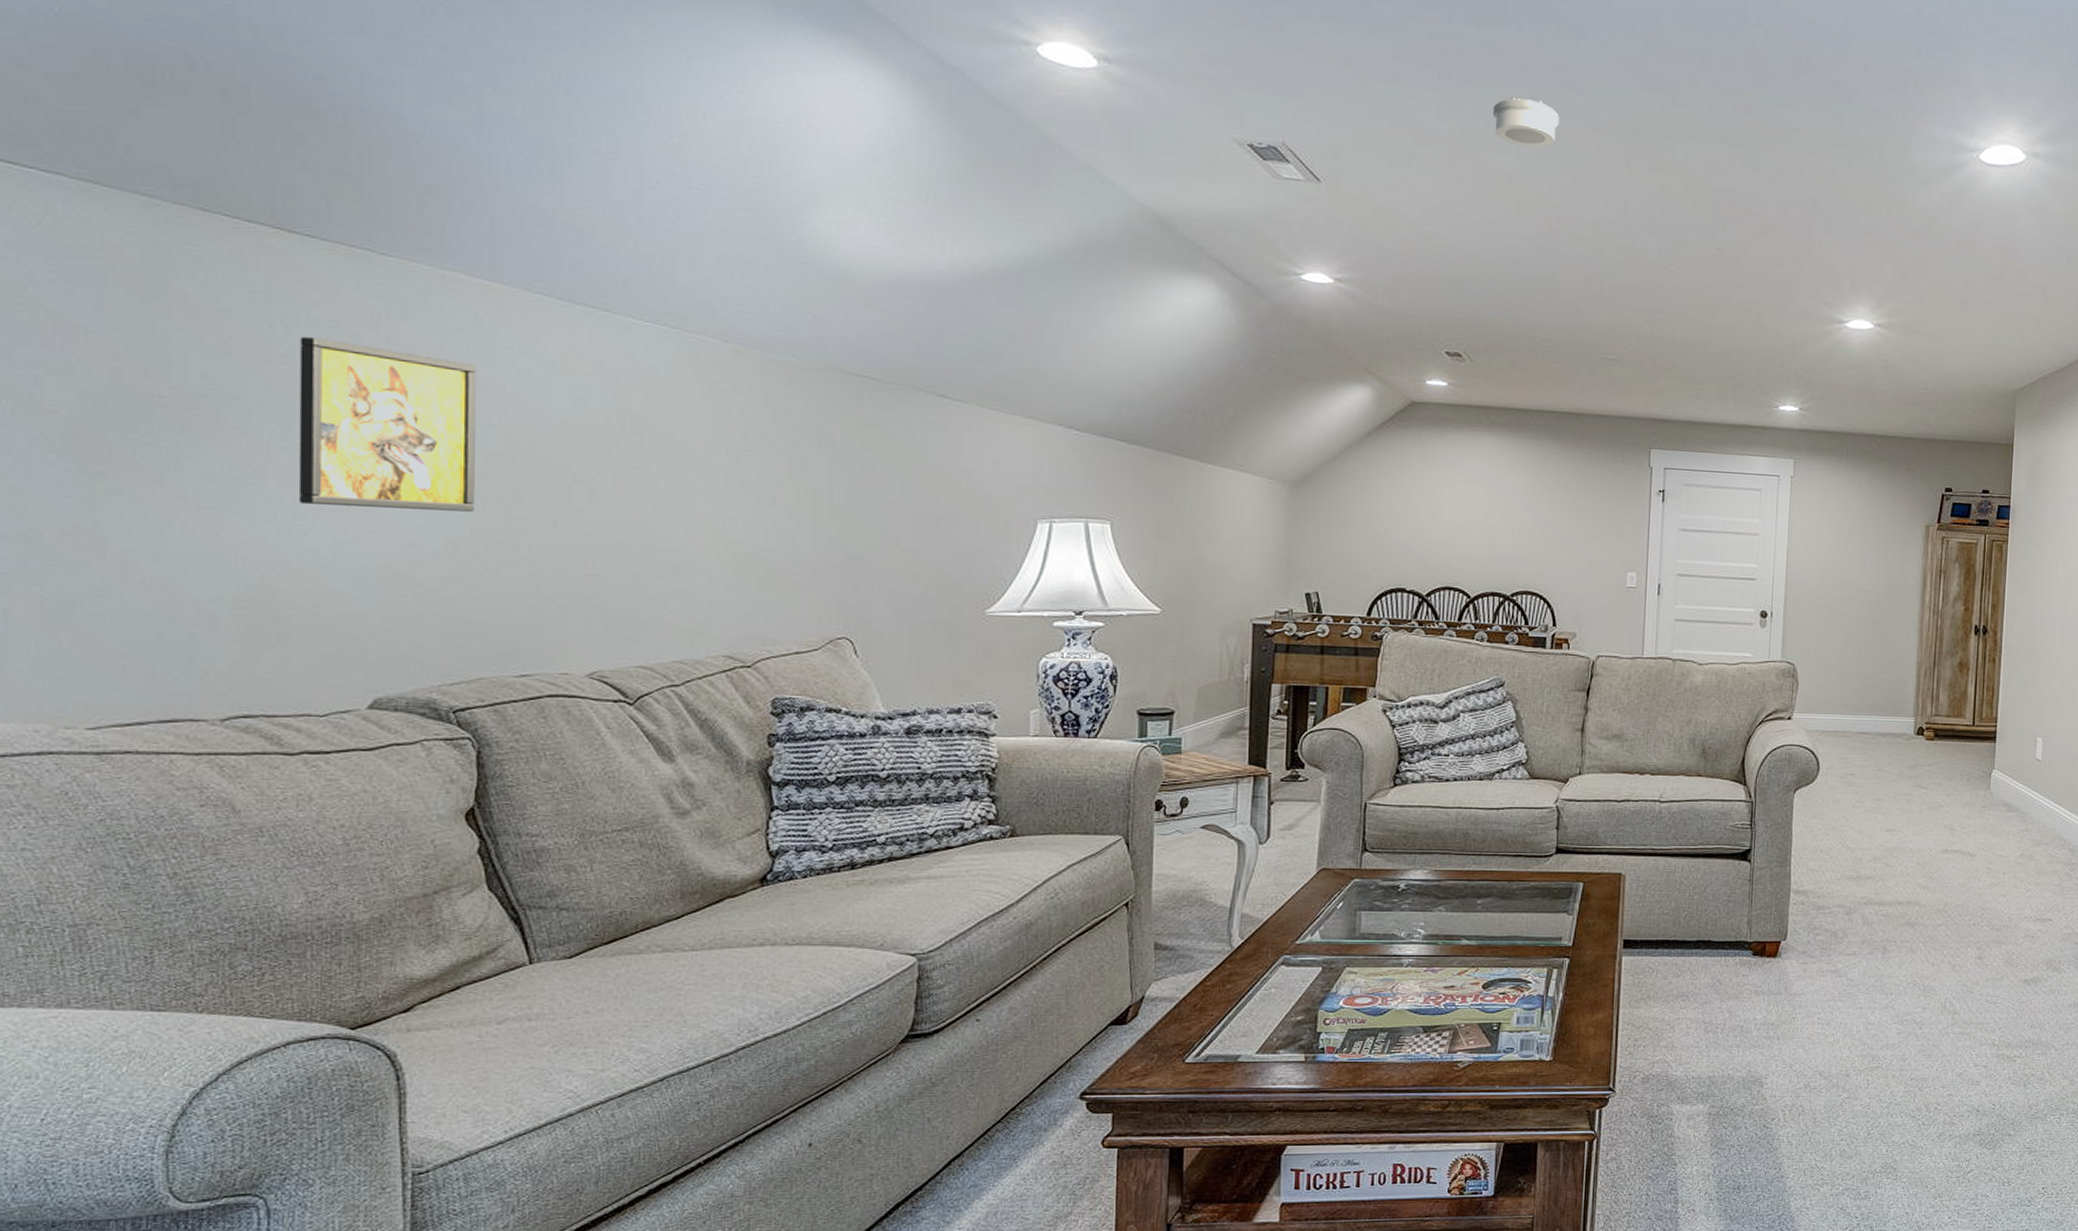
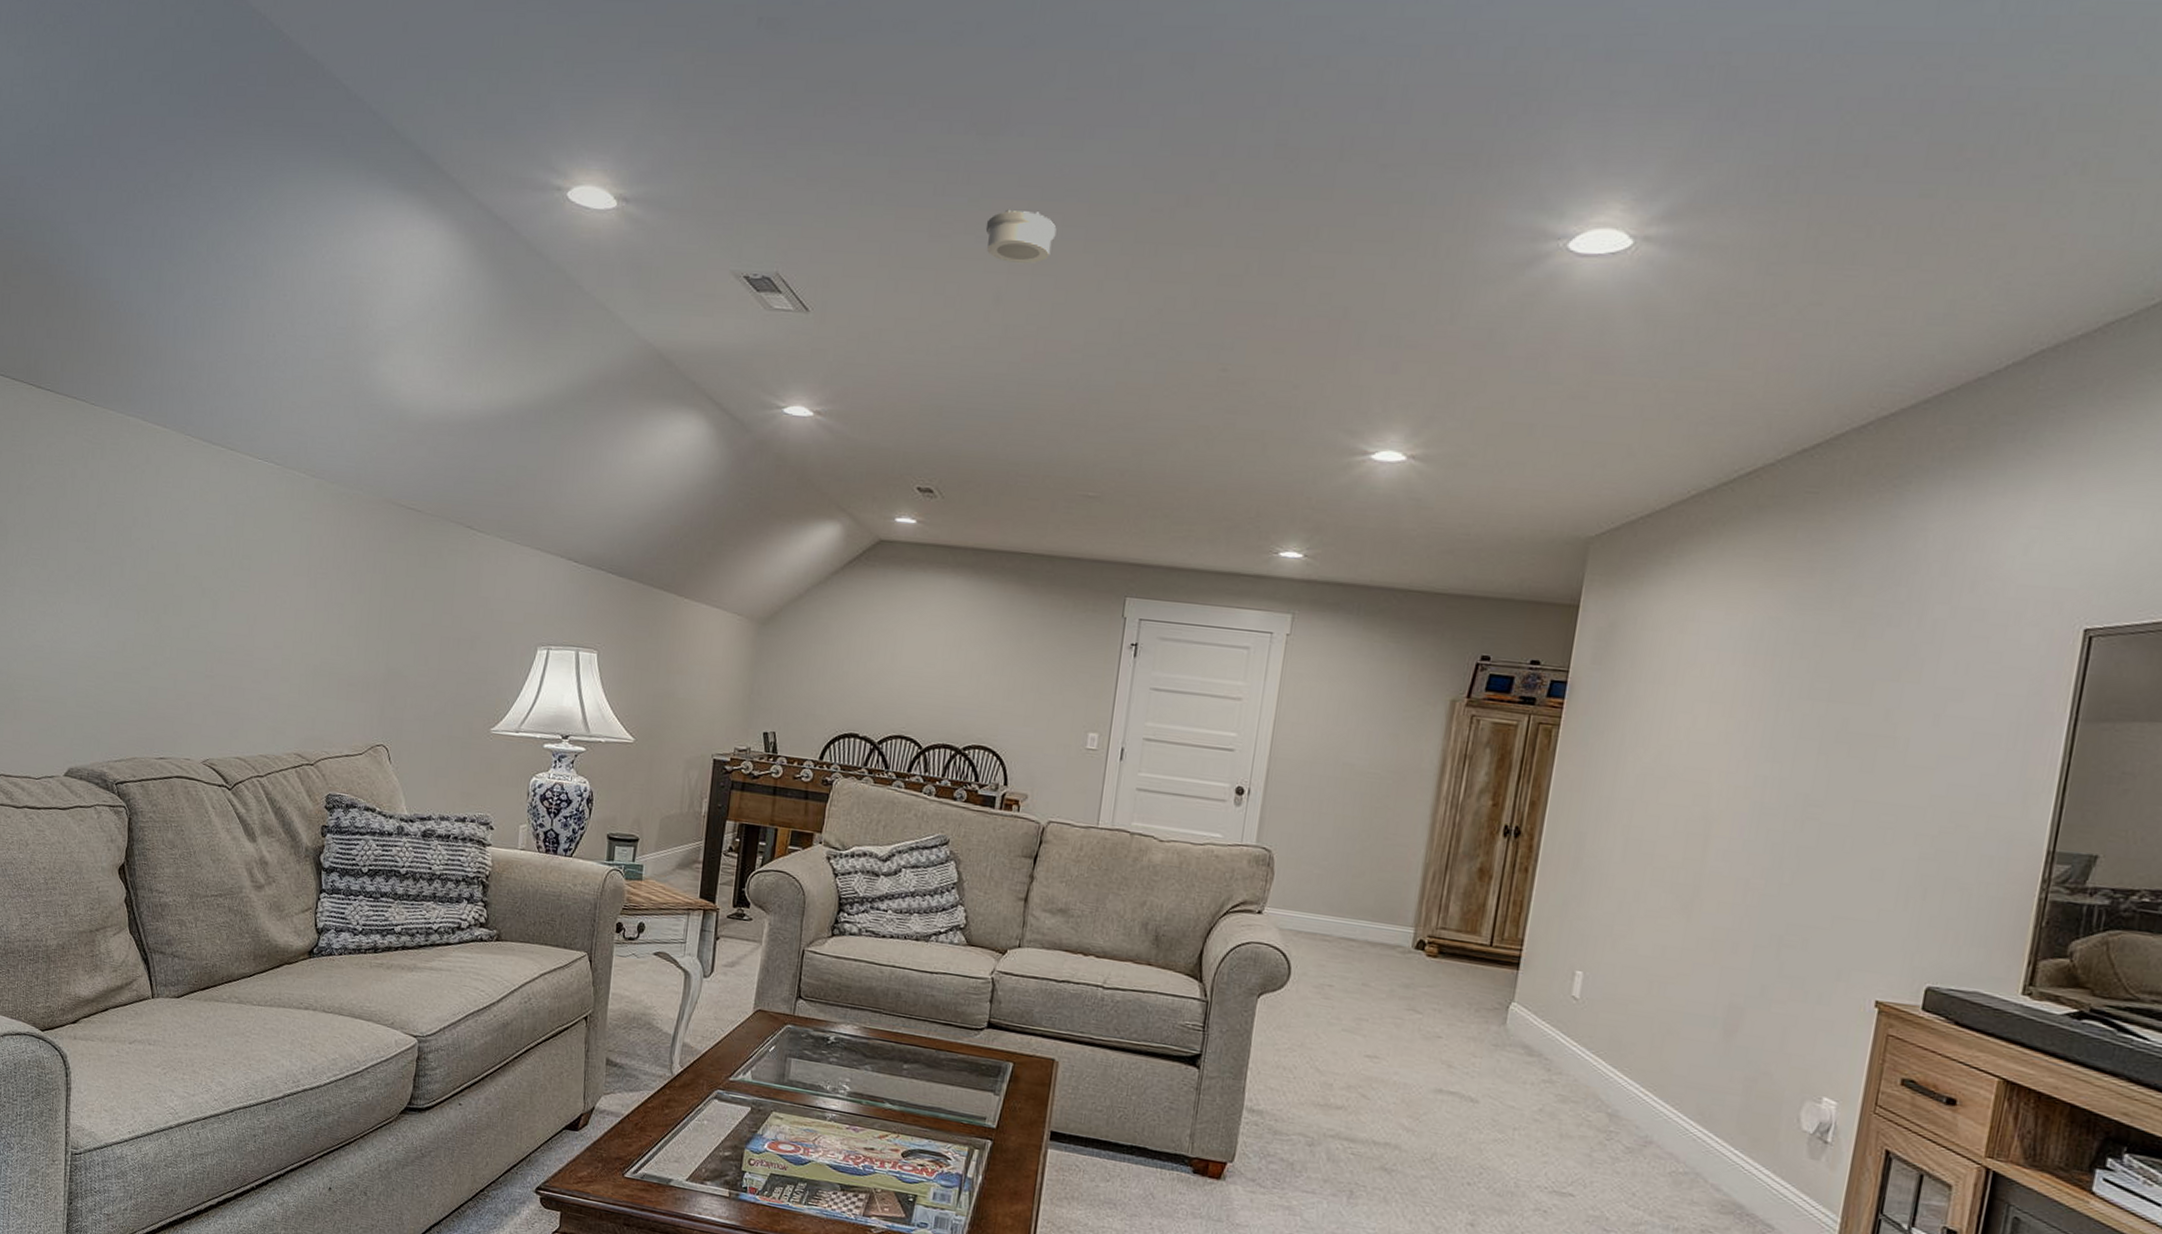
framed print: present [298,337,476,512] -> none [32,473,146,619]

